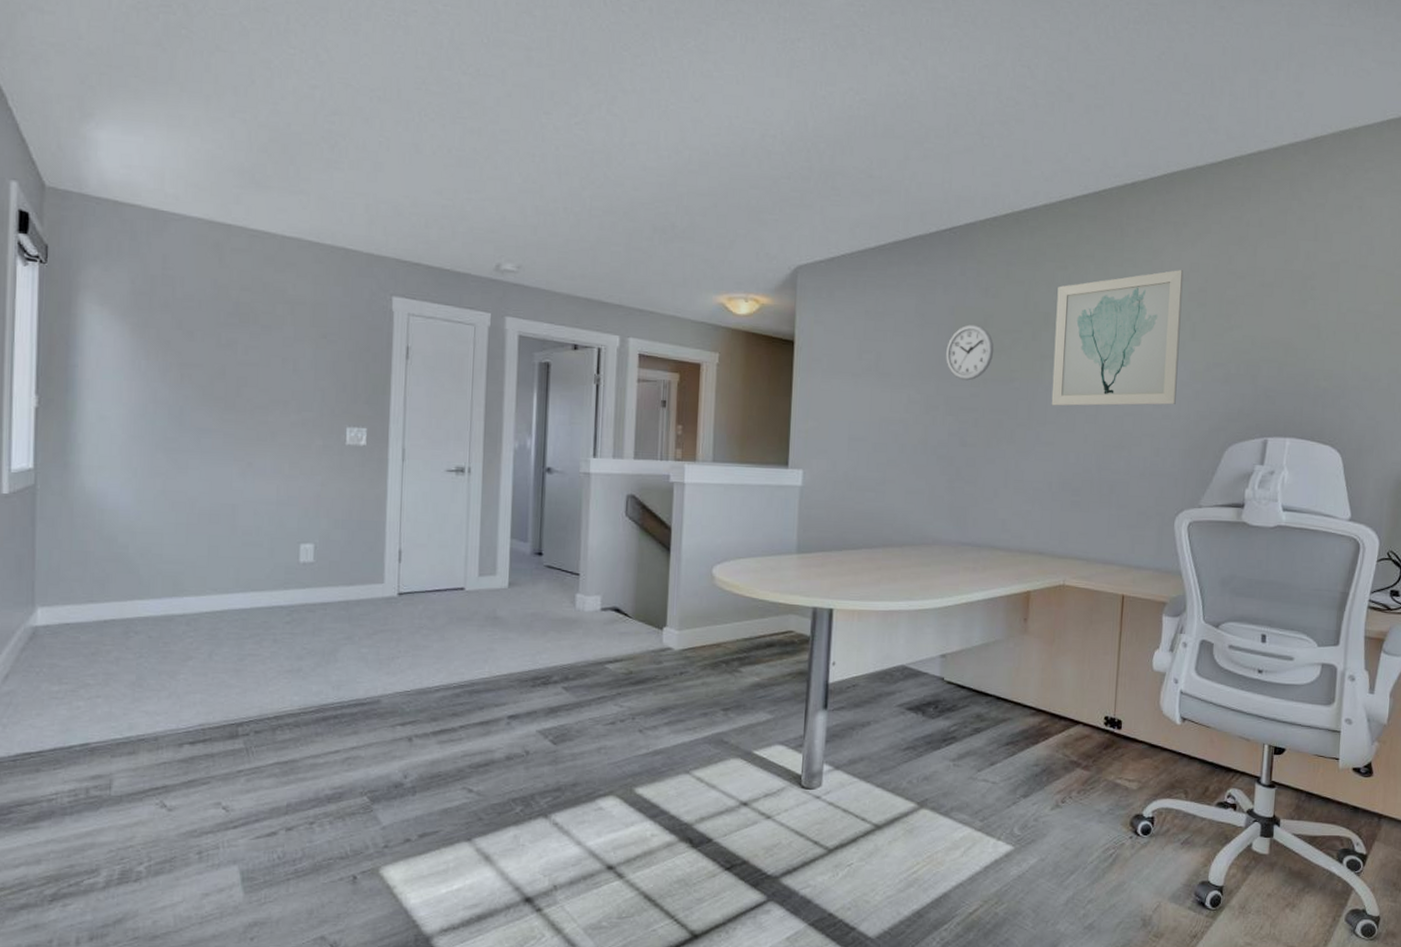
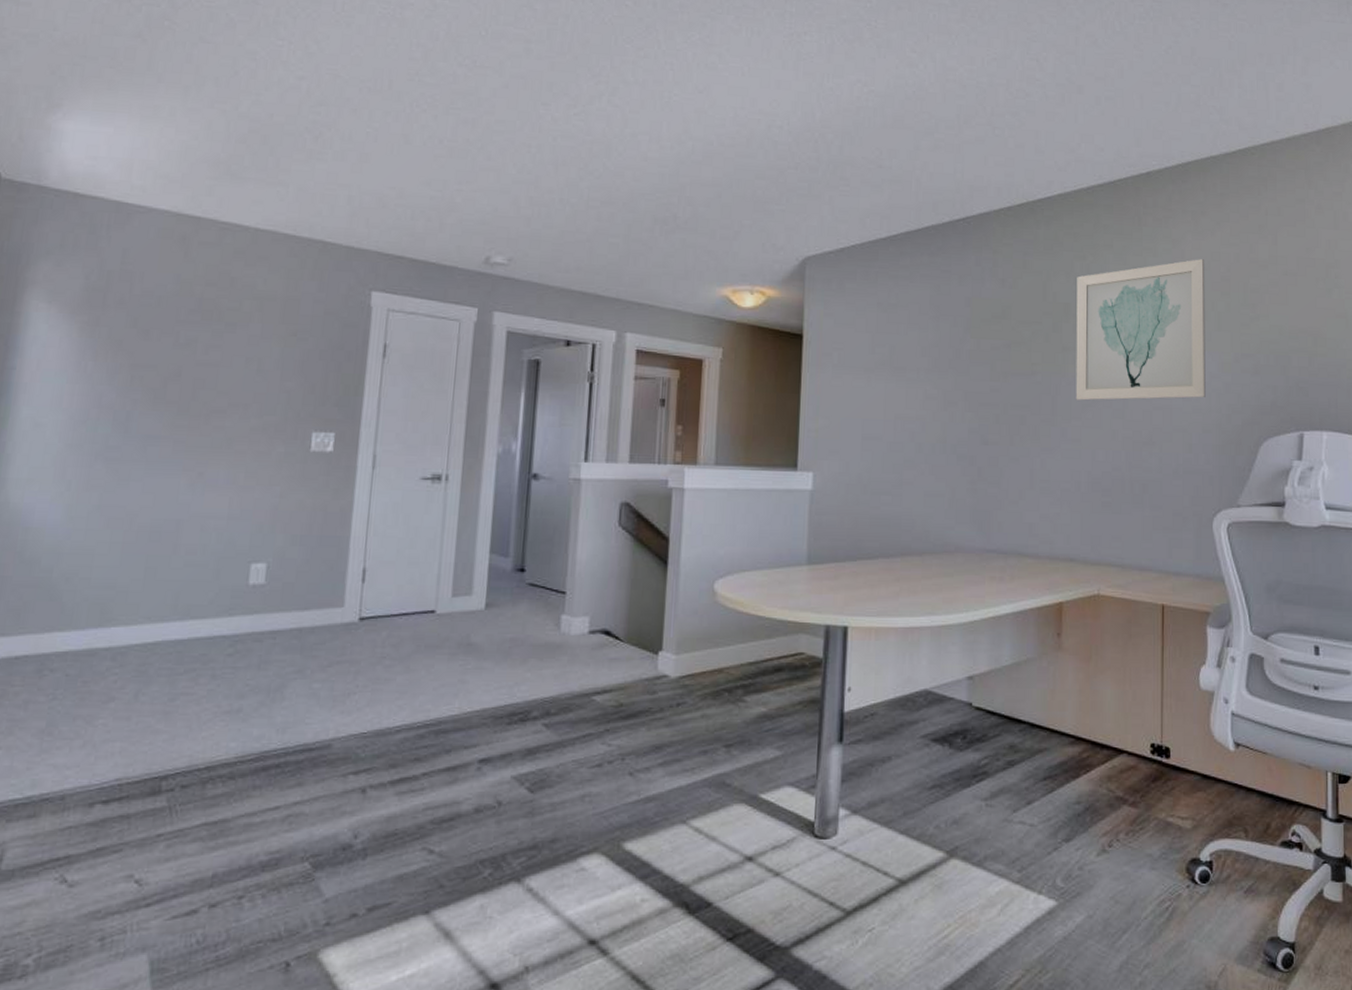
wall clock: present [946,324,994,381] -> none [963,316,1014,375]

